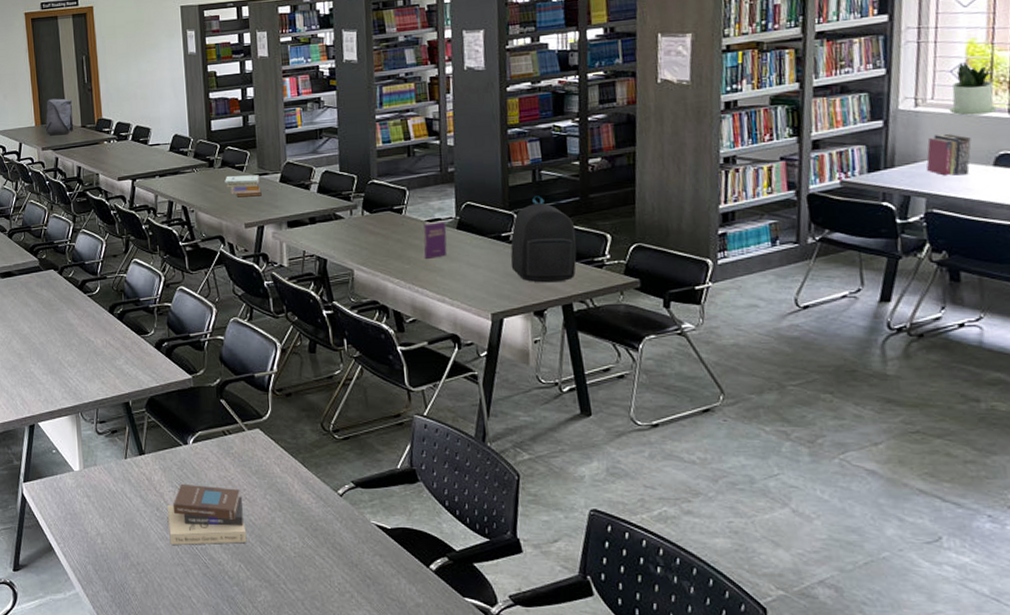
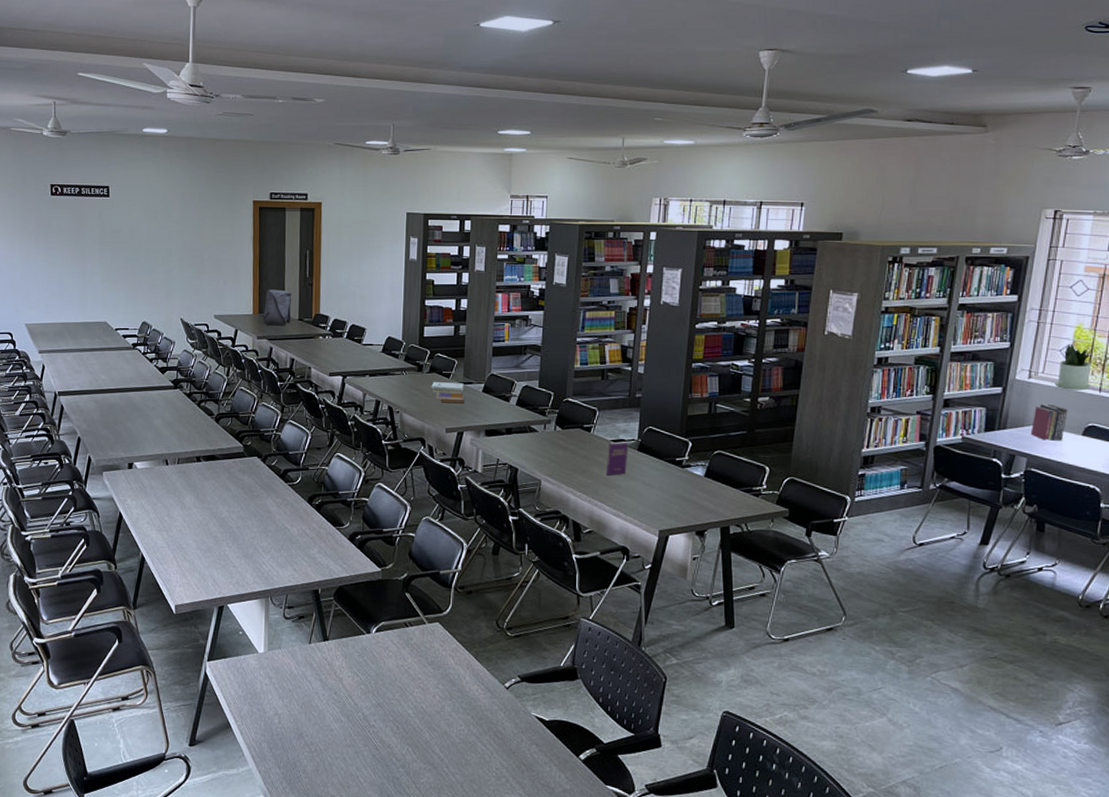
books: present [167,483,247,545] -> none [344,670,417,729]
backpack: present [510,196,577,283] -> none [681,426,740,507]

